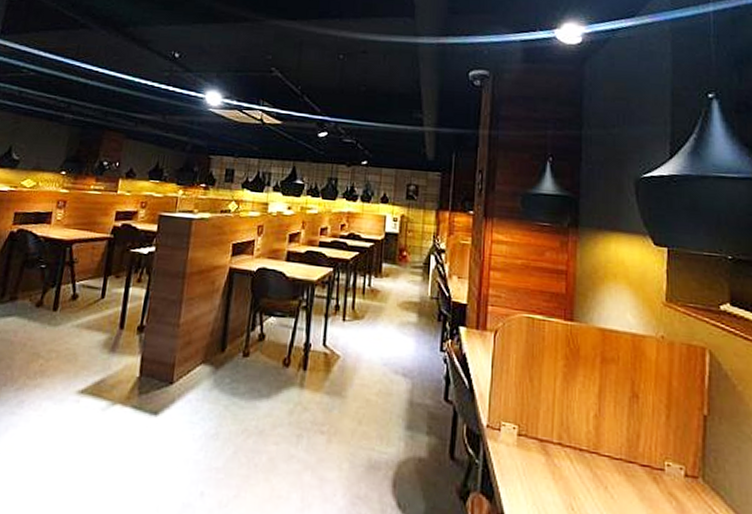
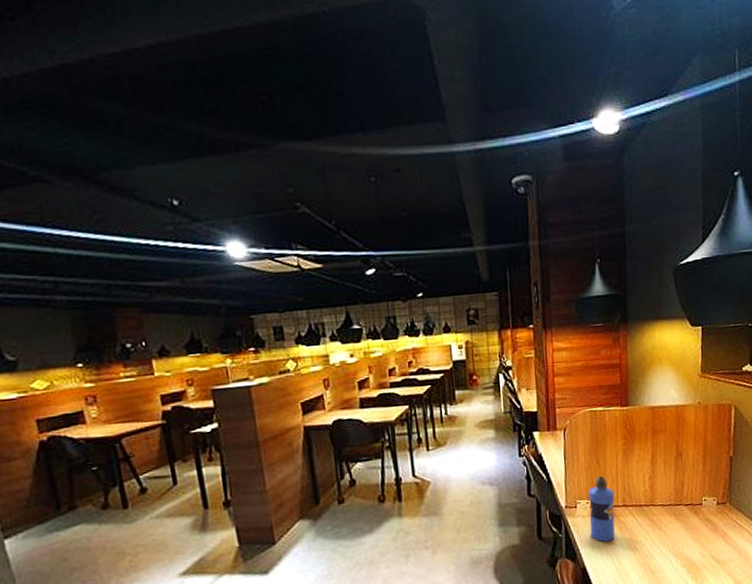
water bottle: none [514,397,549,487] -> present [589,475,616,543]

